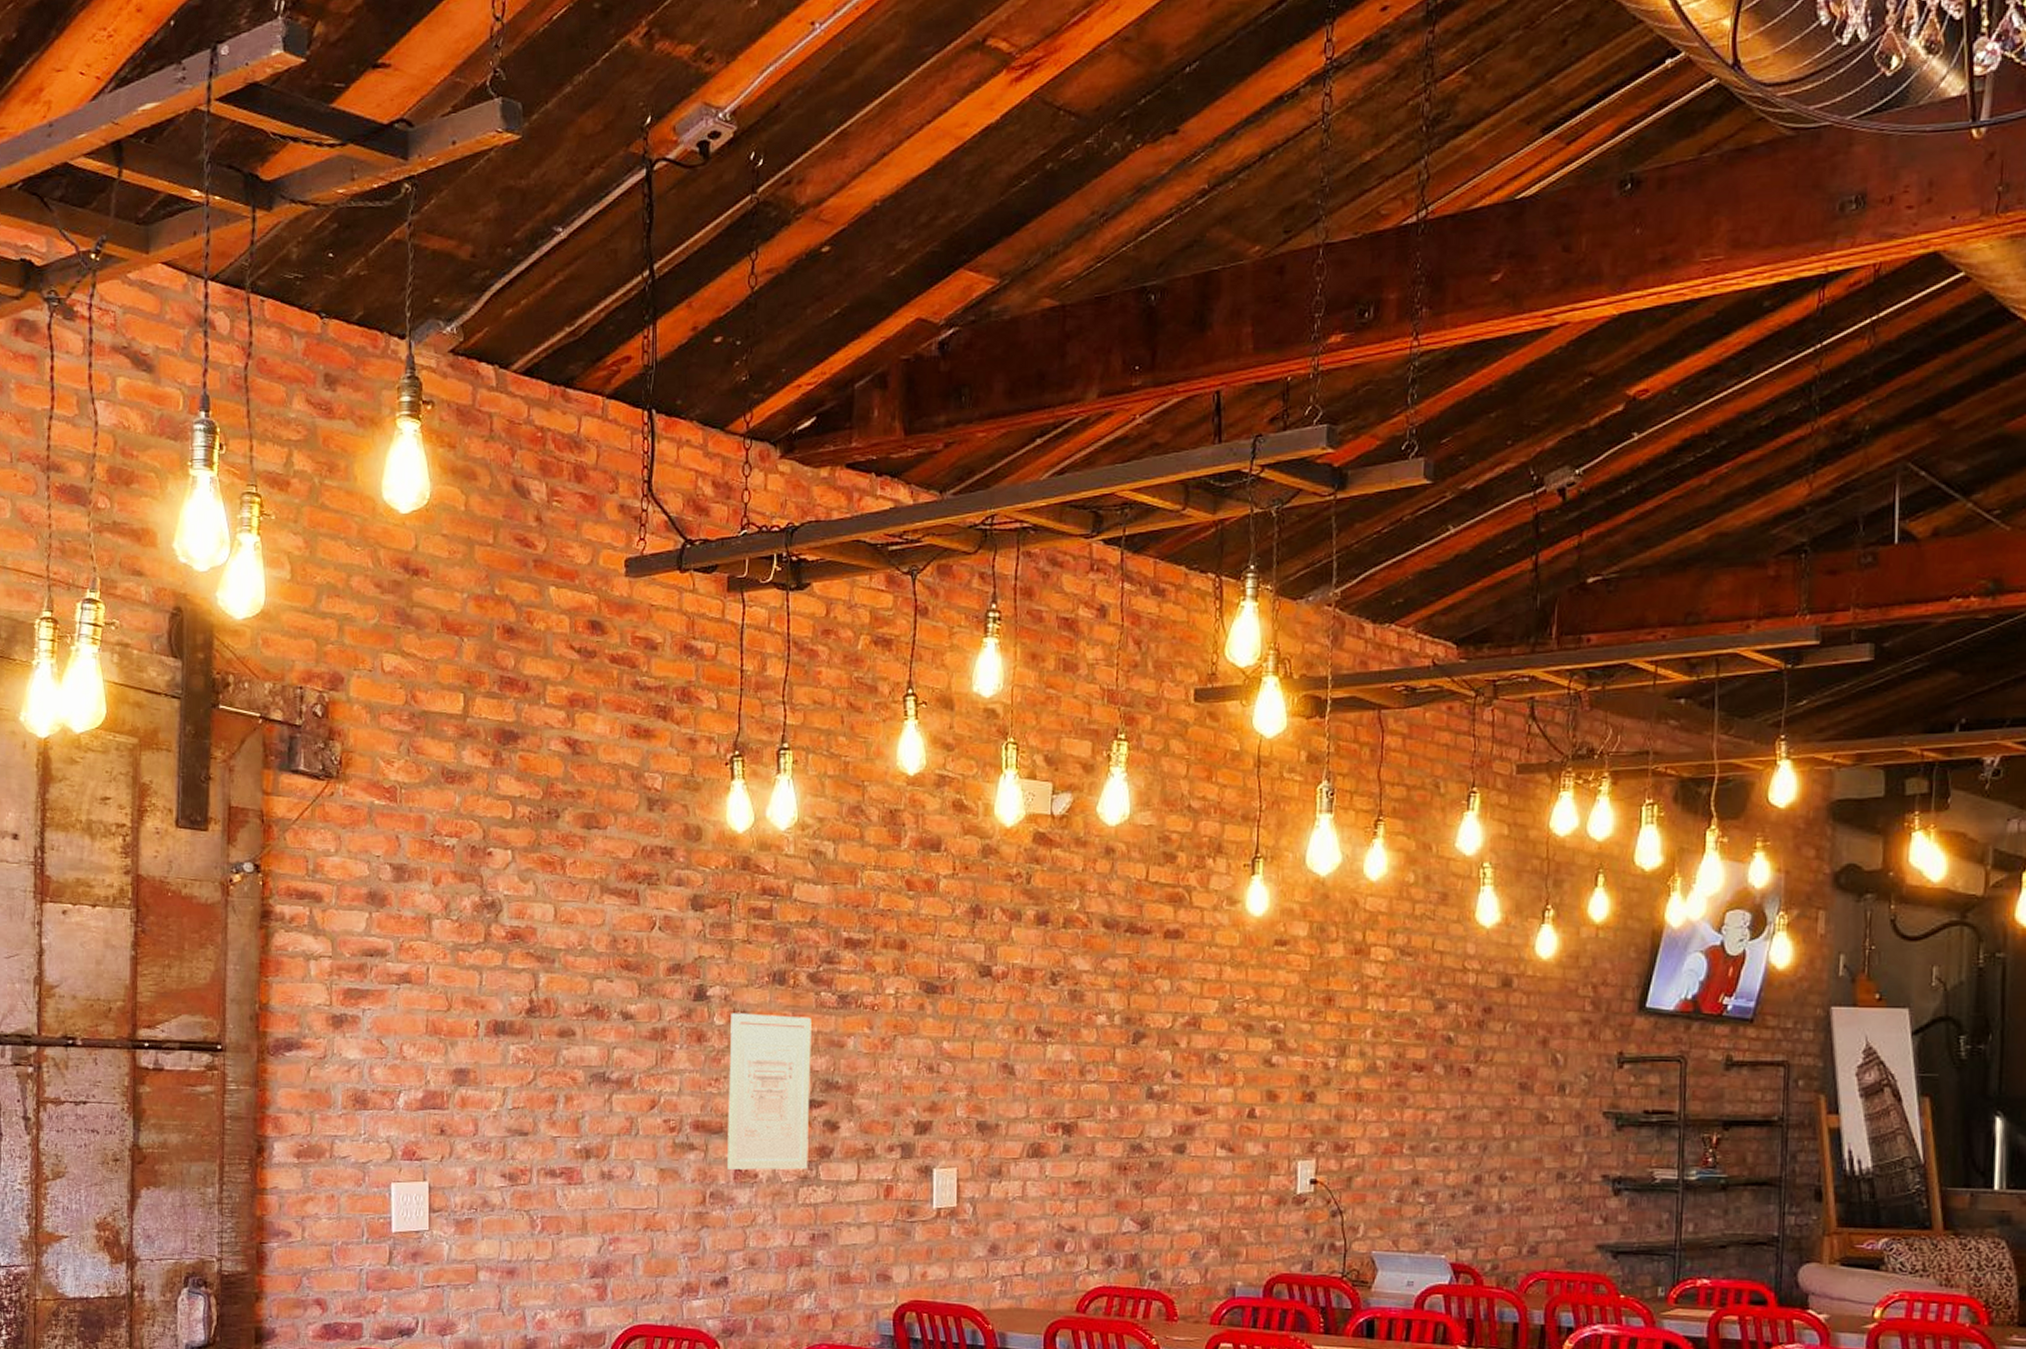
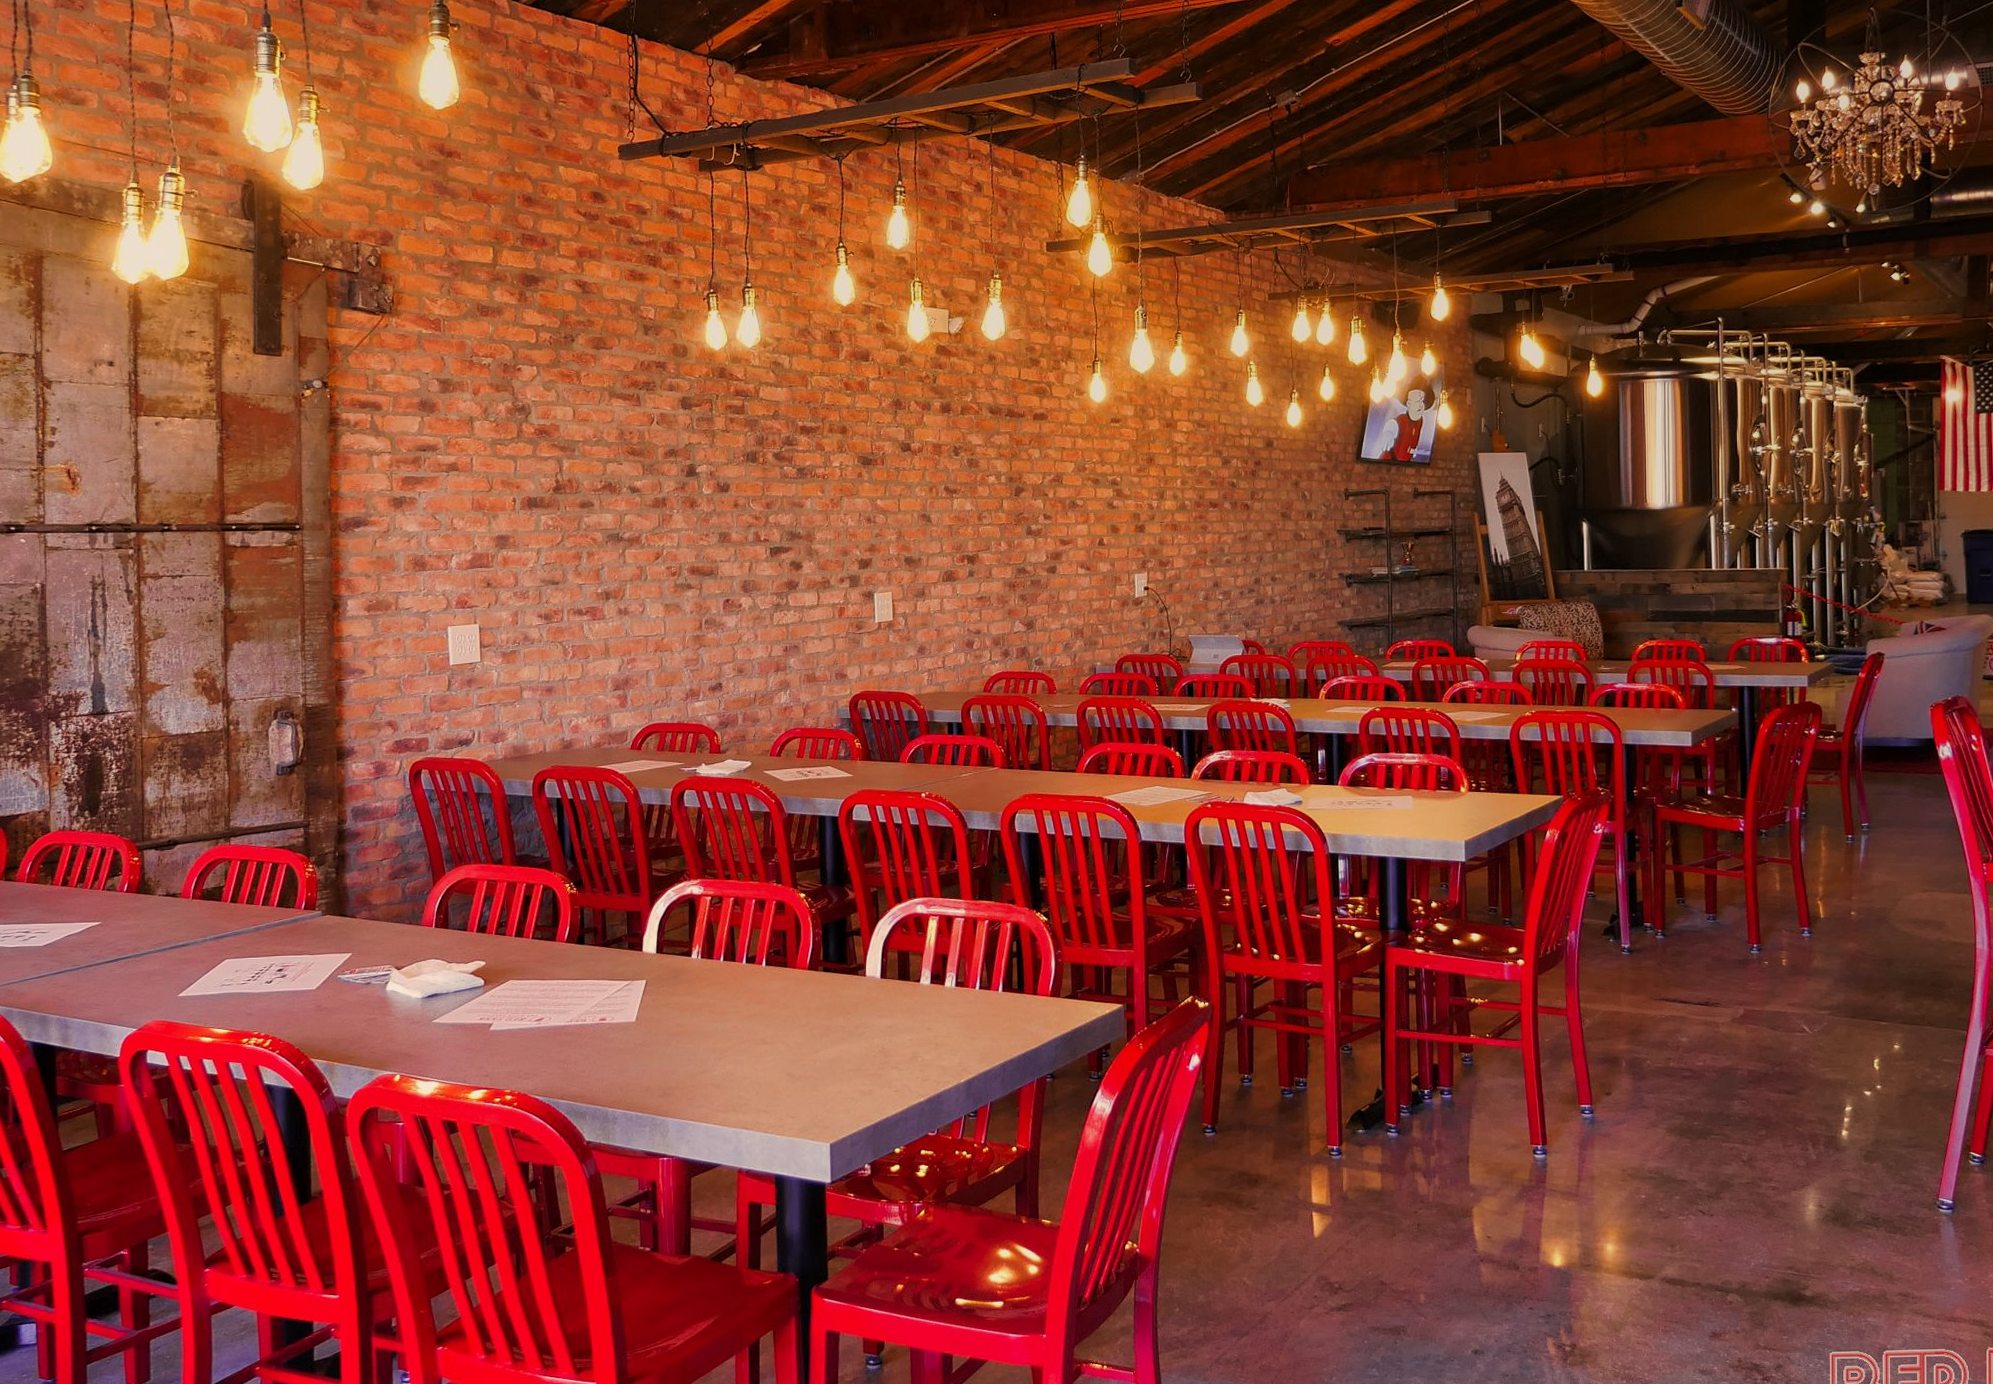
wall art: present [727,1013,812,1170] -> none [715,484,780,602]

